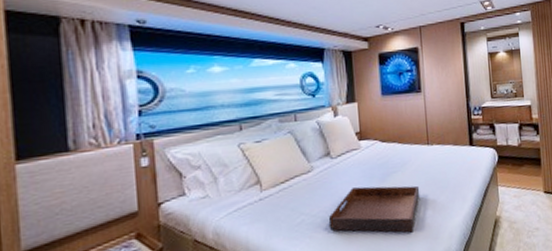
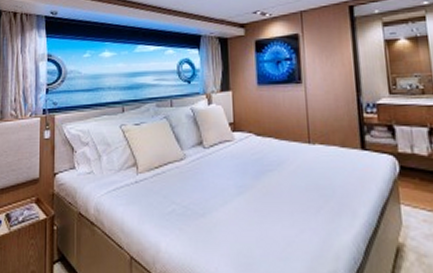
serving tray: present [328,185,420,233] -> none [198,182,300,244]

